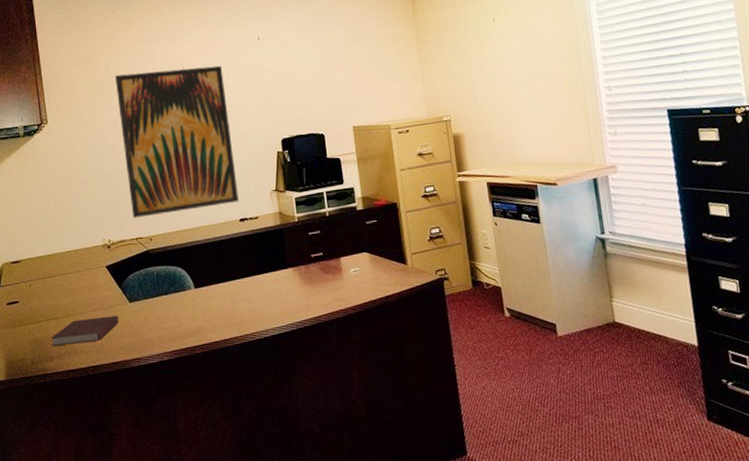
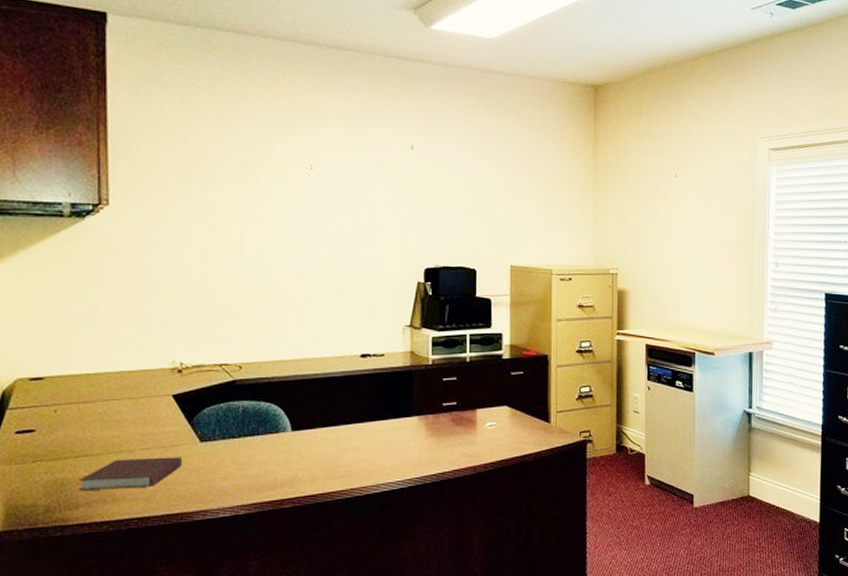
wall art: present [115,65,239,218] -> none [215,160,363,339]

